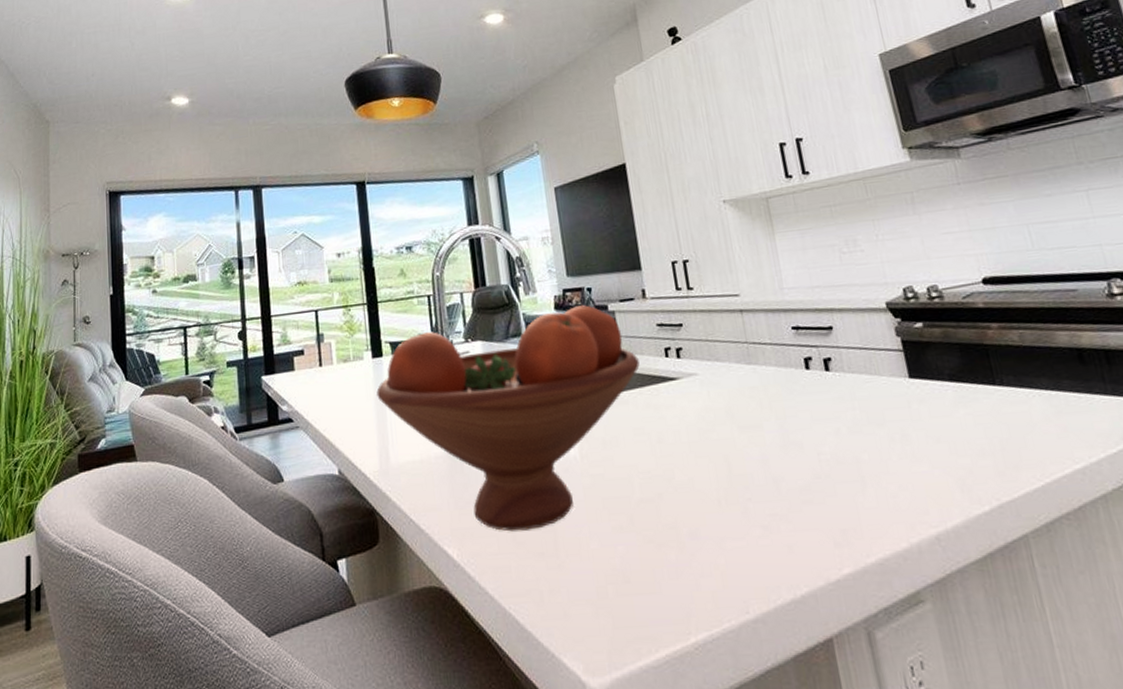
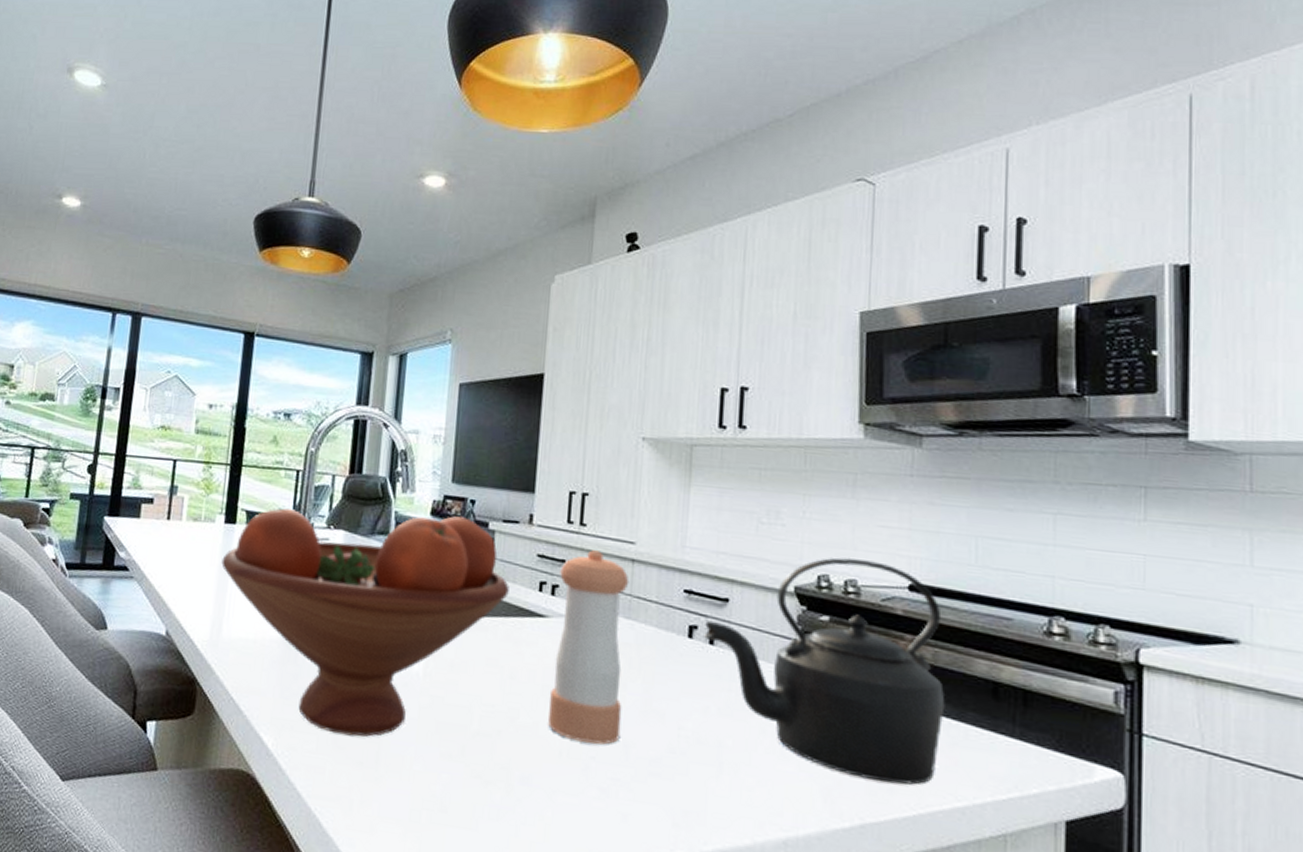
pepper shaker: none [680,309,769,488] -> present [548,550,629,745]
kettle: none [817,265,1050,462] -> present [704,557,945,785]

